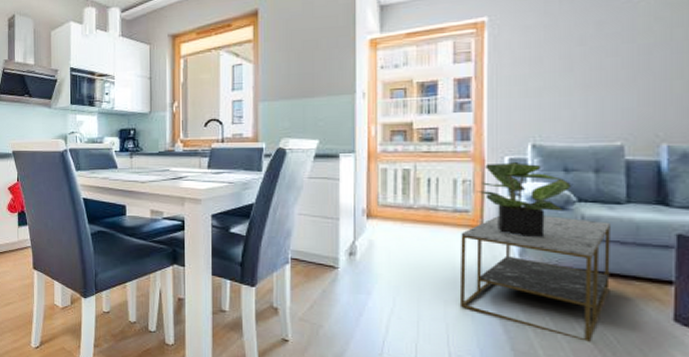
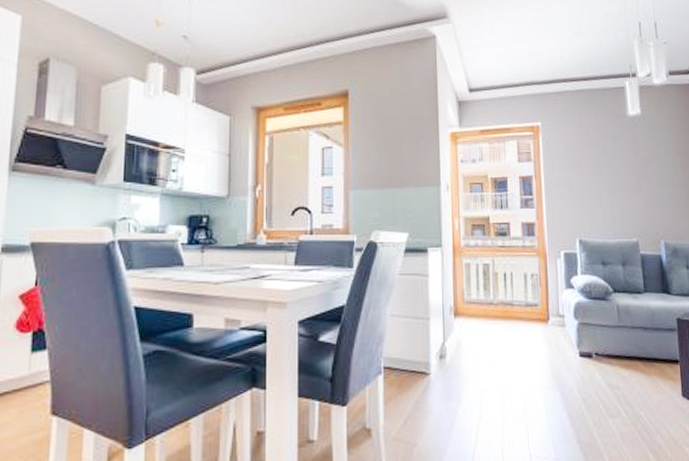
coffee table: present [459,216,610,342] -> none [533,306,641,425]
potted plant: present [478,162,572,237] -> none [543,257,608,328]

